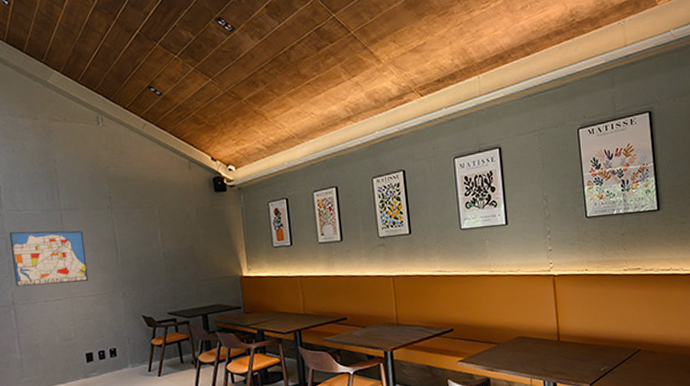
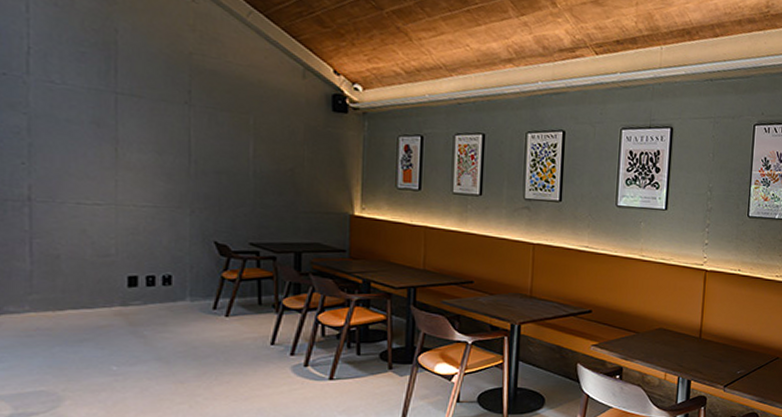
wall art: present [10,230,89,287] -> none [36,107,146,188]

